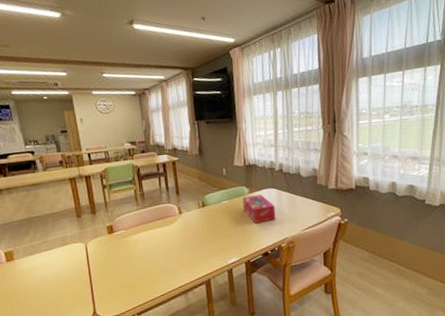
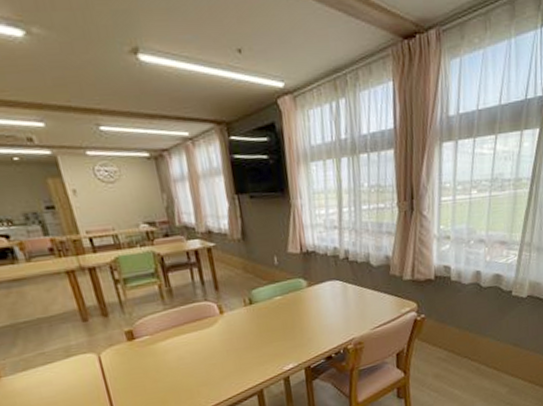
tissue box: present [242,195,276,224] -> none [299,288,341,323]

